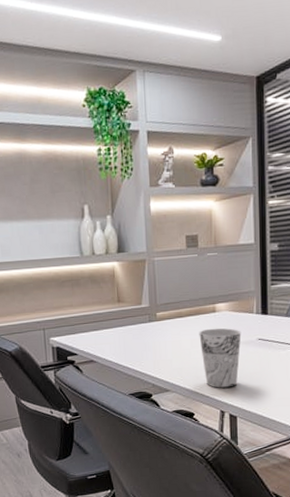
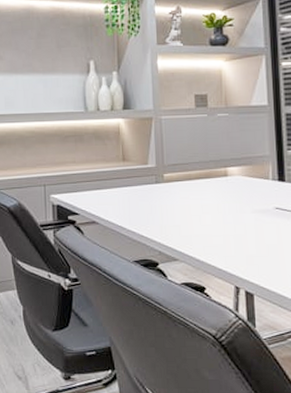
cup: present [199,328,242,388] -> none [210,193,257,260]

